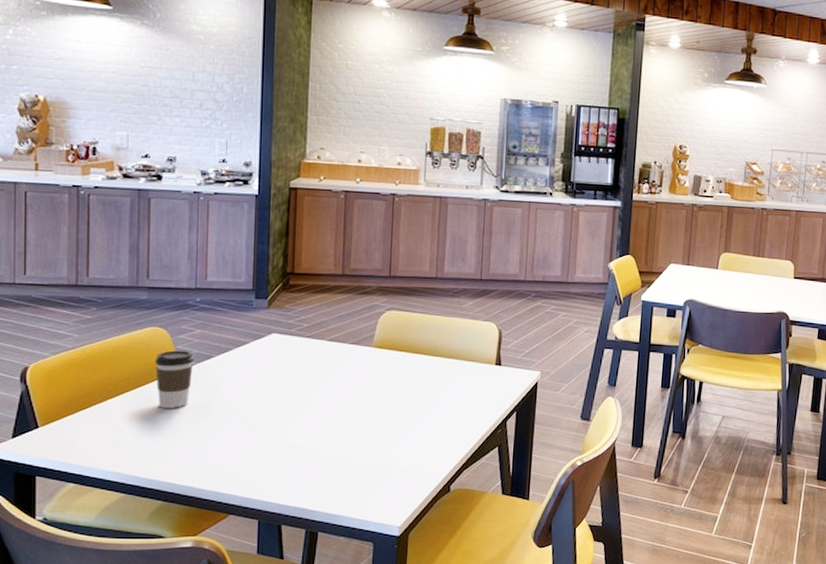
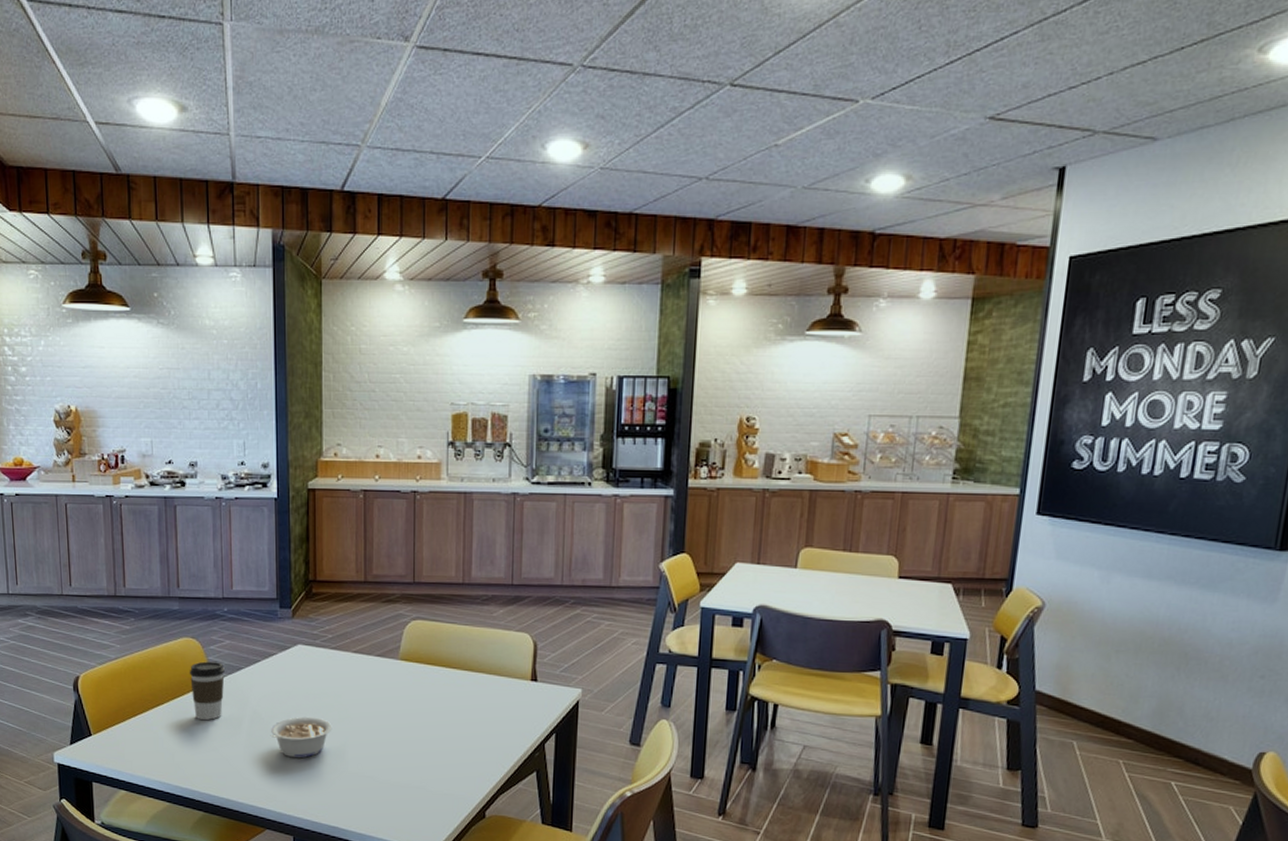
legume: none [239,402,304,443] -> present [270,716,332,759]

